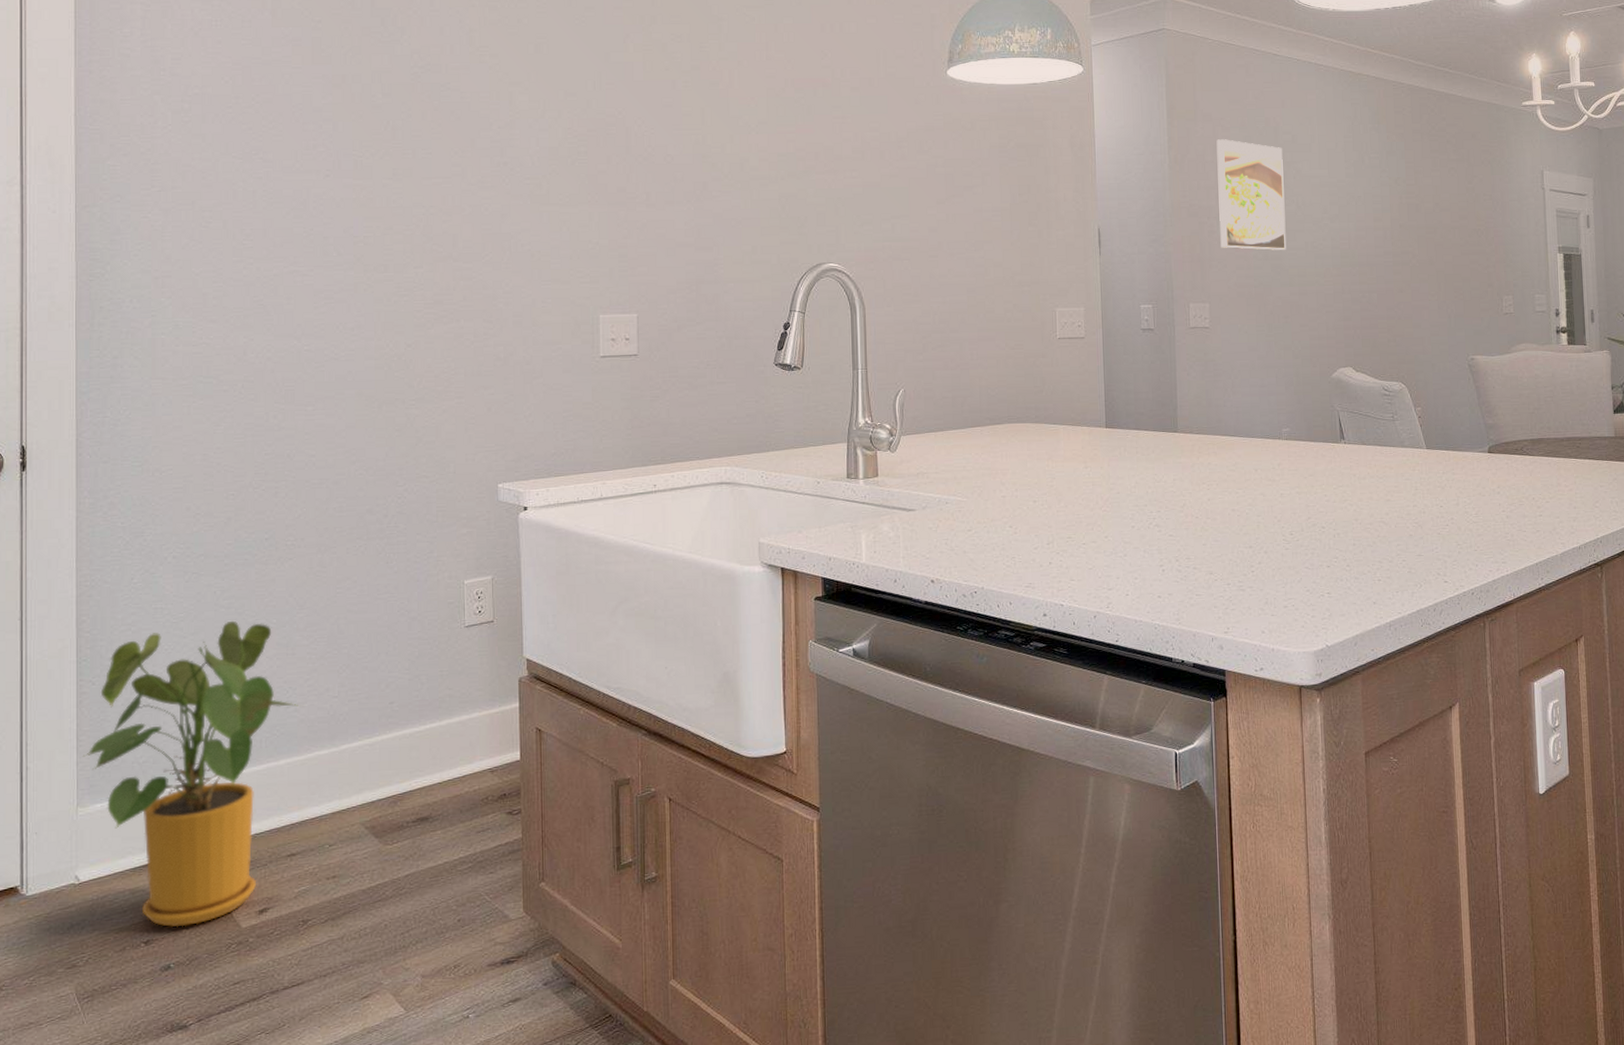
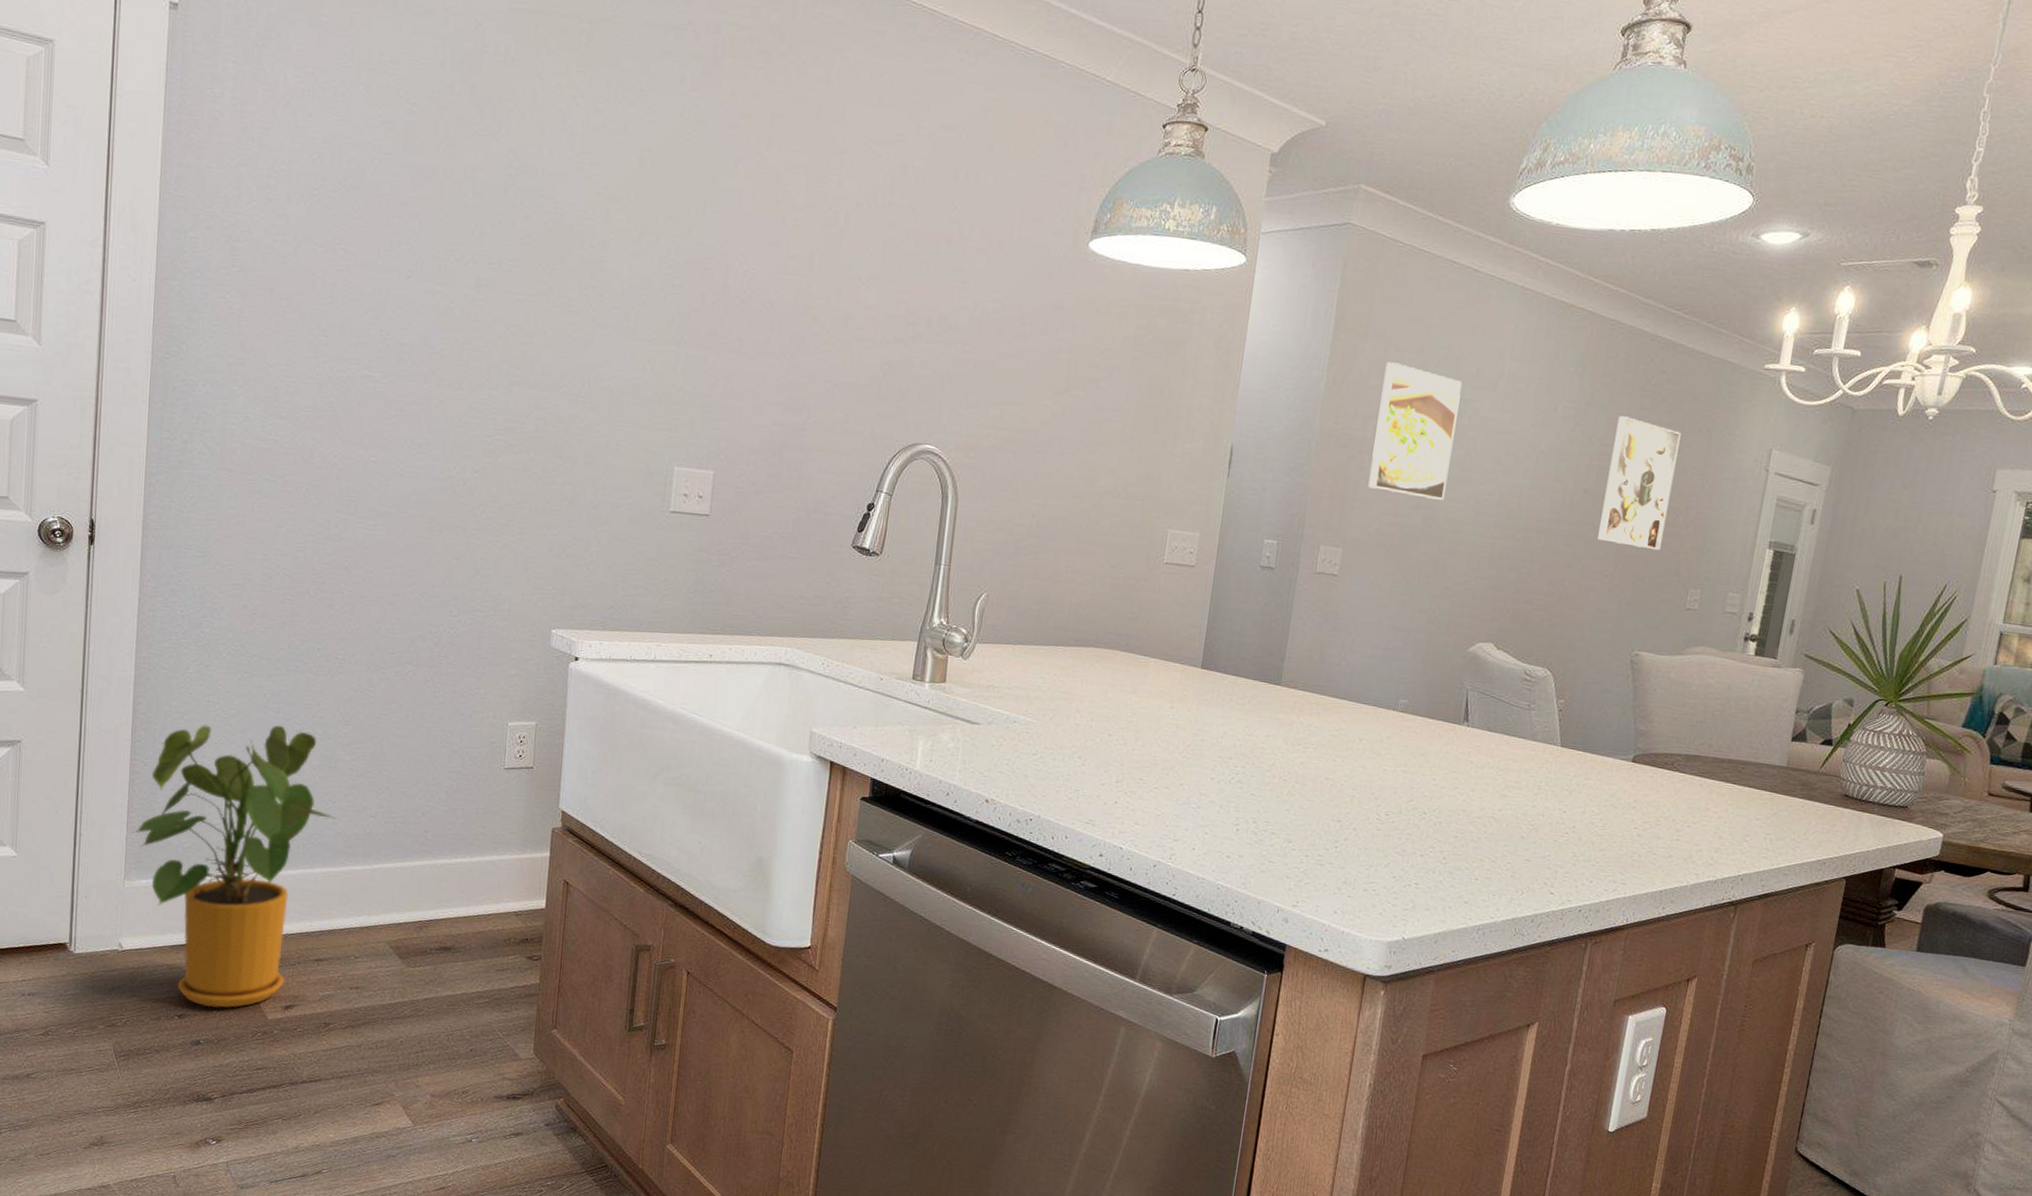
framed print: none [1415,159,1472,268] -> present [1597,416,1681,551]

